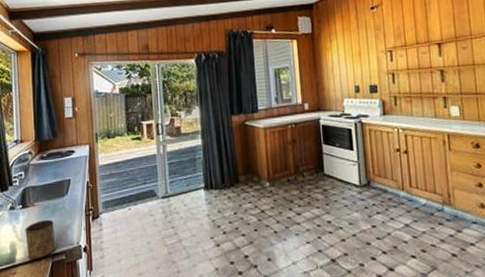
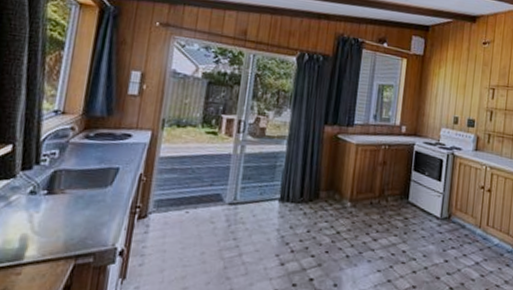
cup: present [25,219,56,259] -> none [42,211,87,259]

